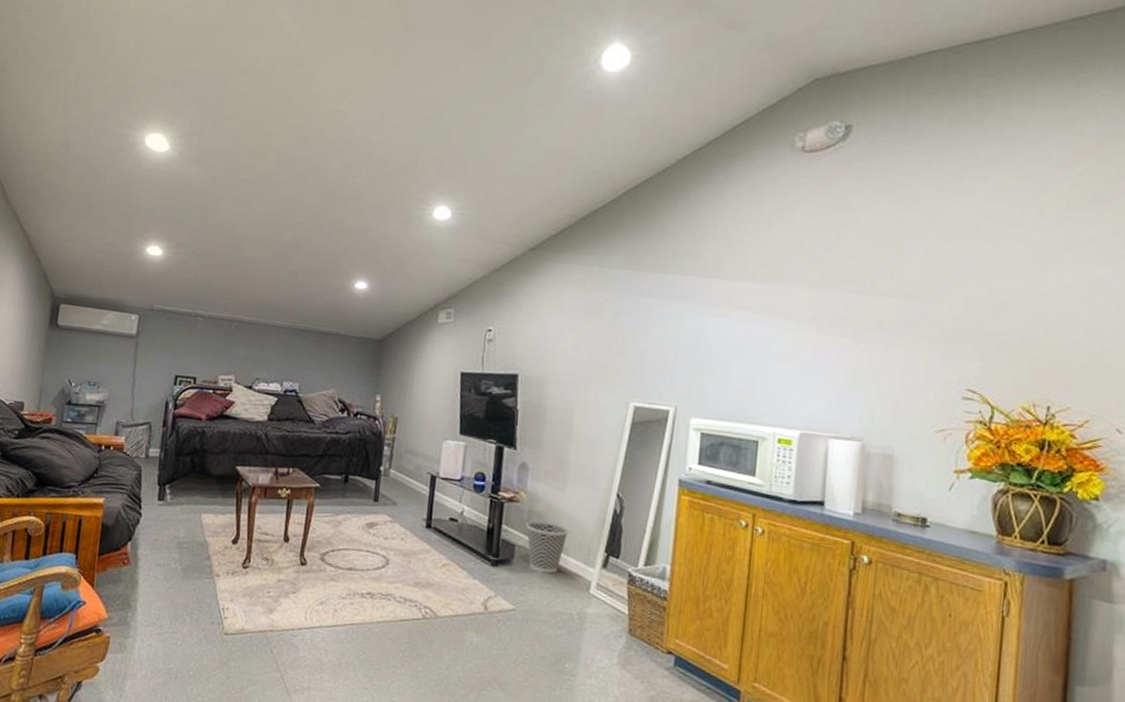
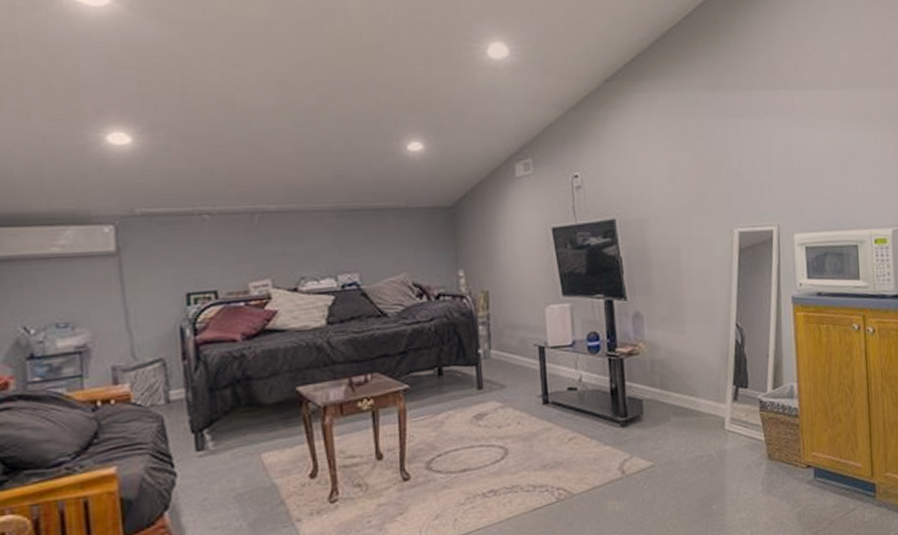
wastebasket: present [525,520,570,574] -> none [650,366,695,421]

